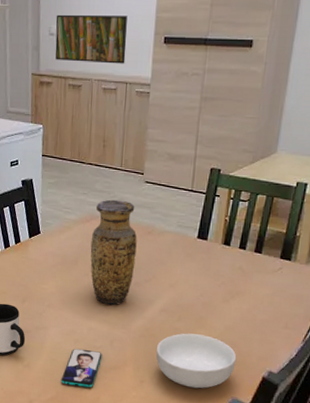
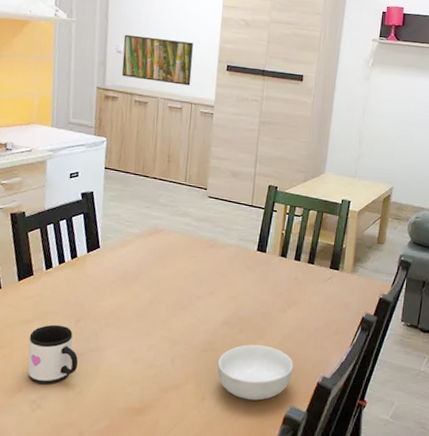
smartphone: present [61,349,102,388] -> none [116,370,163,411]
vase: present [90,199,137,305] -> none [152,213,200,321]

